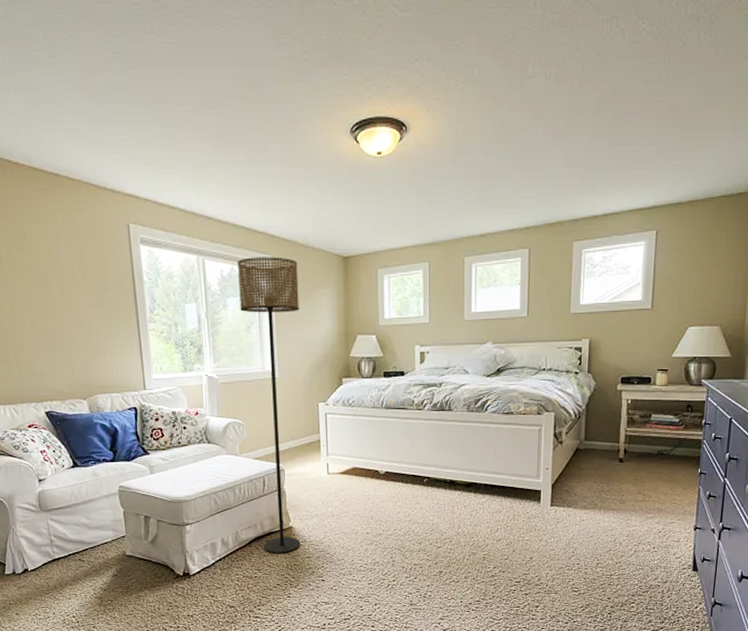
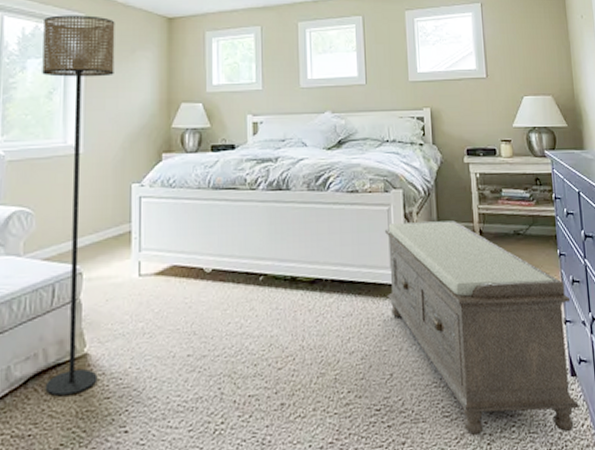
bench: none [533,440,704,611] -> present [384,220,579,436]

